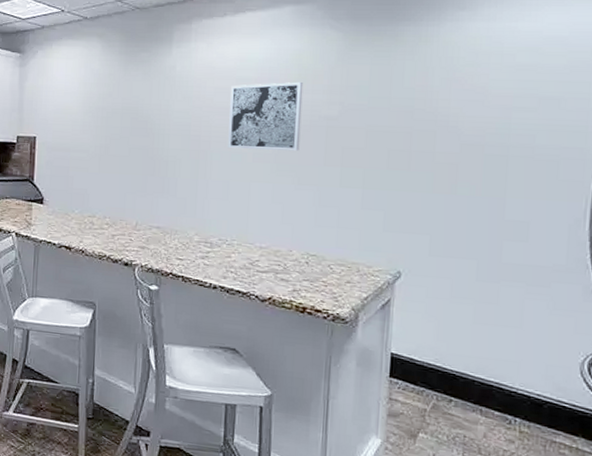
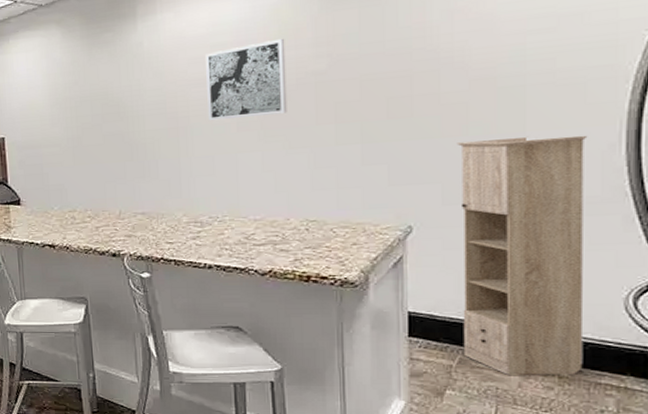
storage cabinet: none [437,200,558,431] -> present [457,135,588,376]

